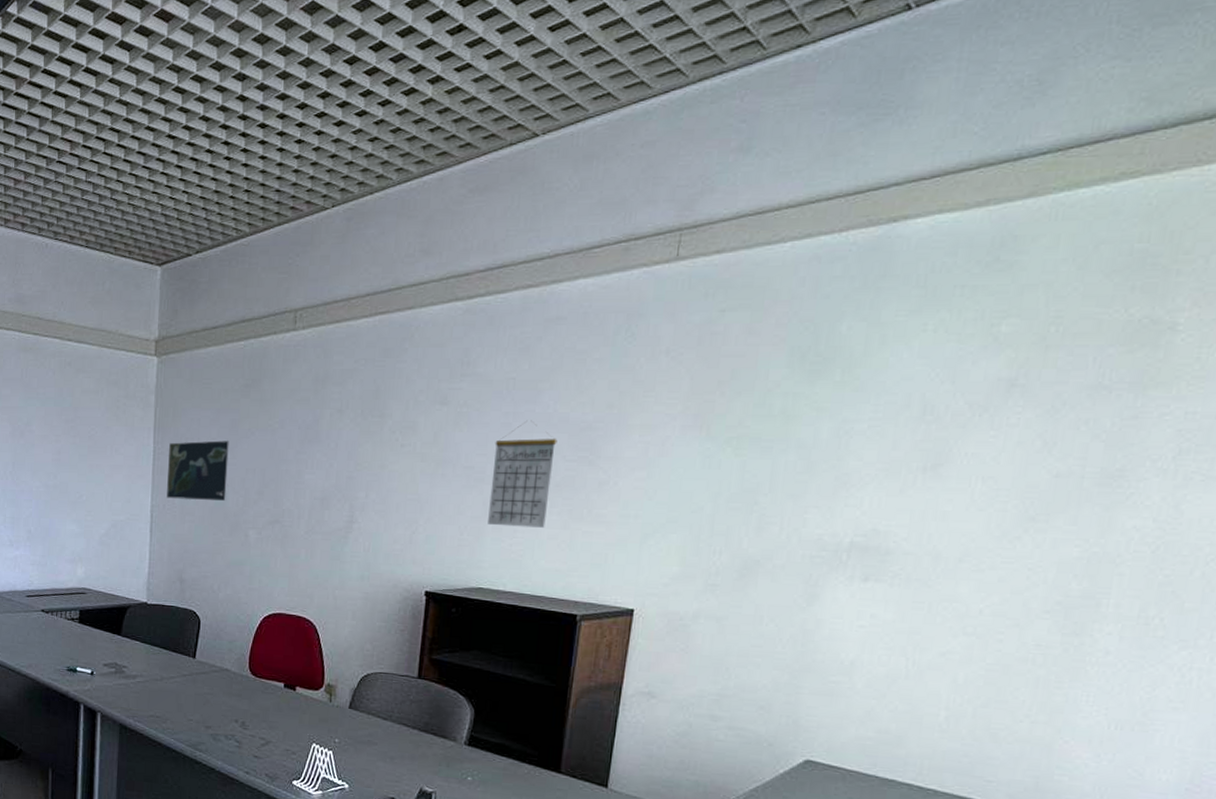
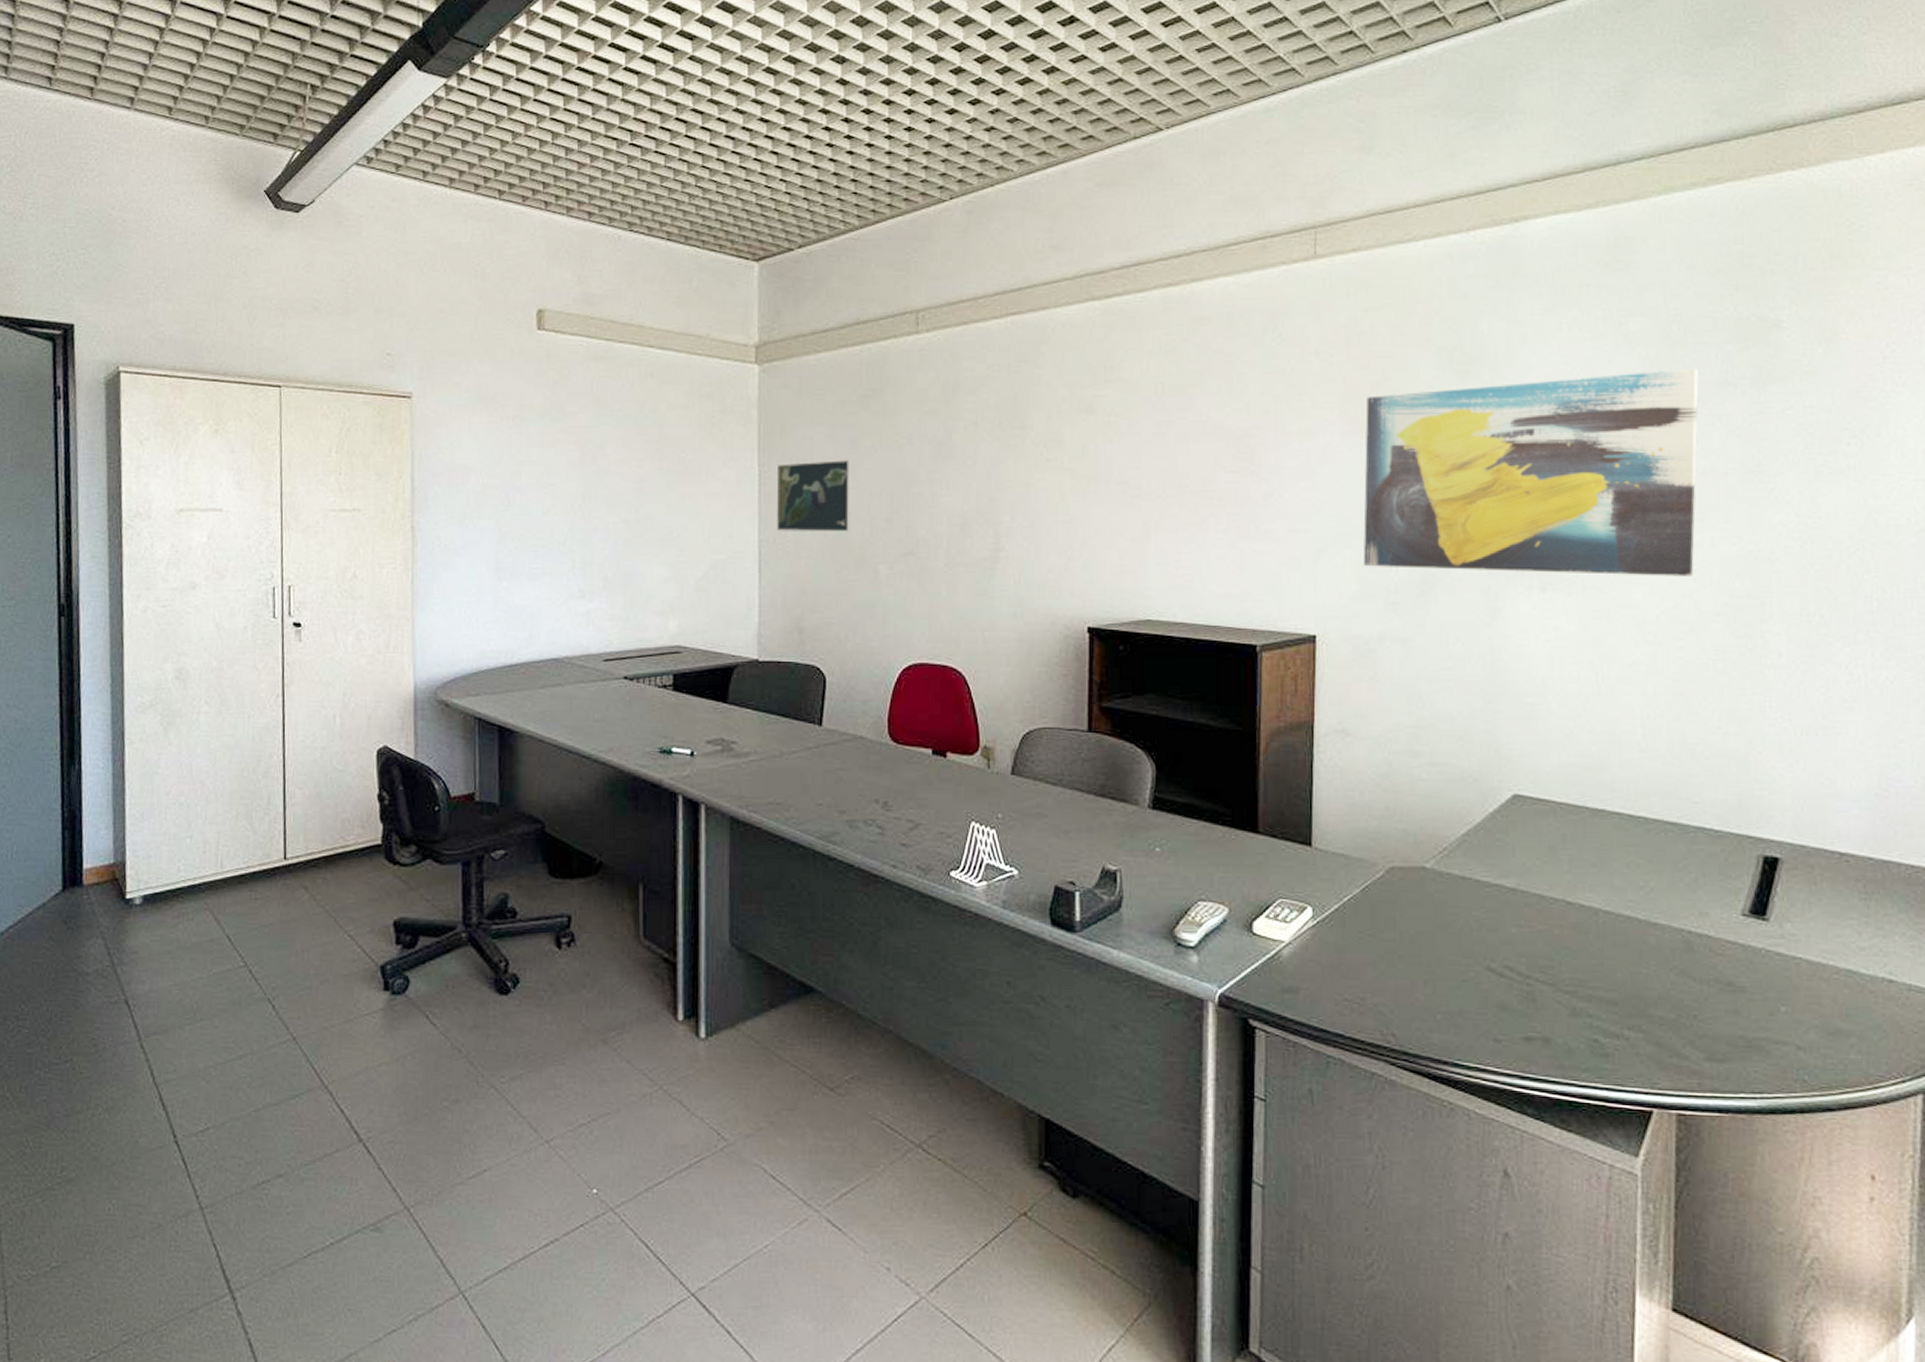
calendar: present [488,420,557,528] -> none [1149,428,1215,548]
wall art: none [689,371,1071,575] -> present [1363,368,1699,576]

